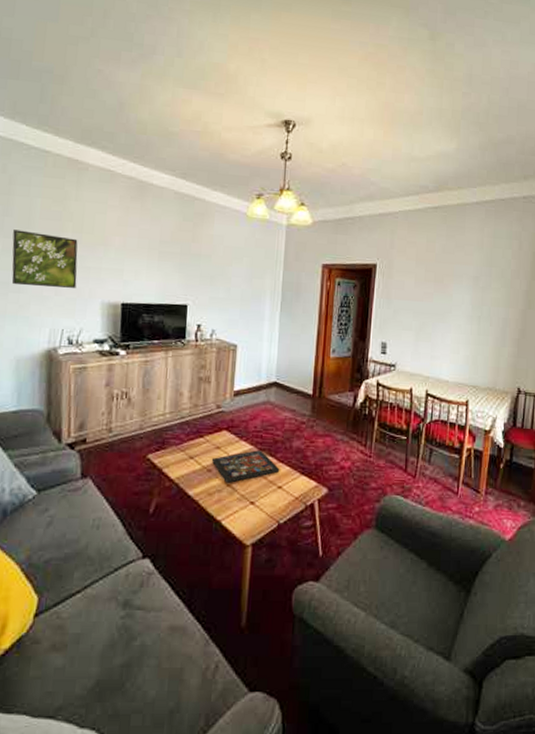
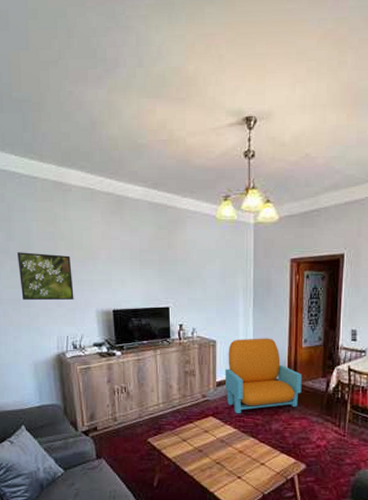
decorative tray: present [211,450,280,483] -> none [201,433,262,461]
armchair: none [244,344,328,429] -> present [226,338,302,414]

